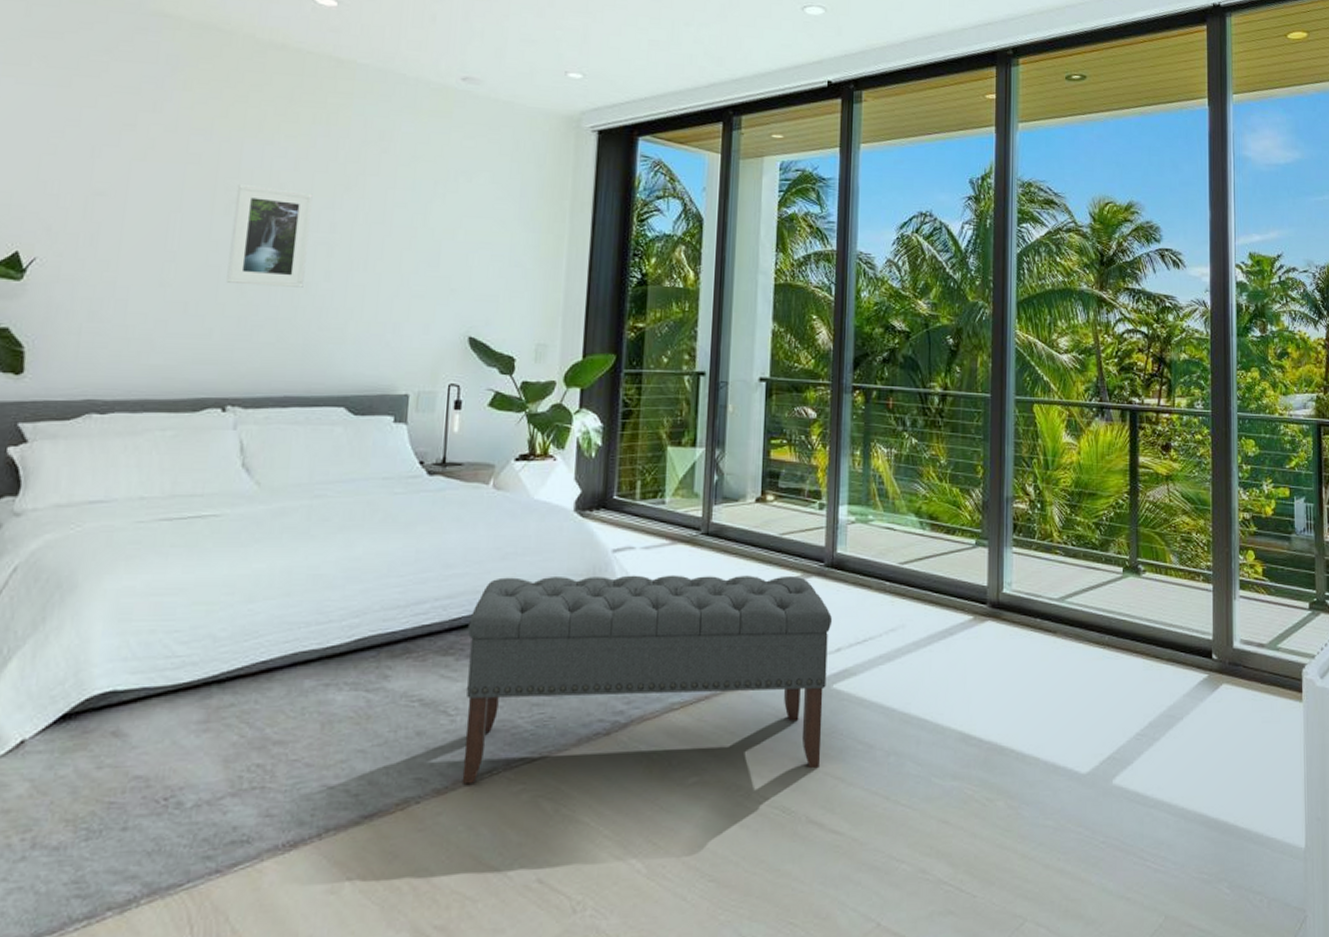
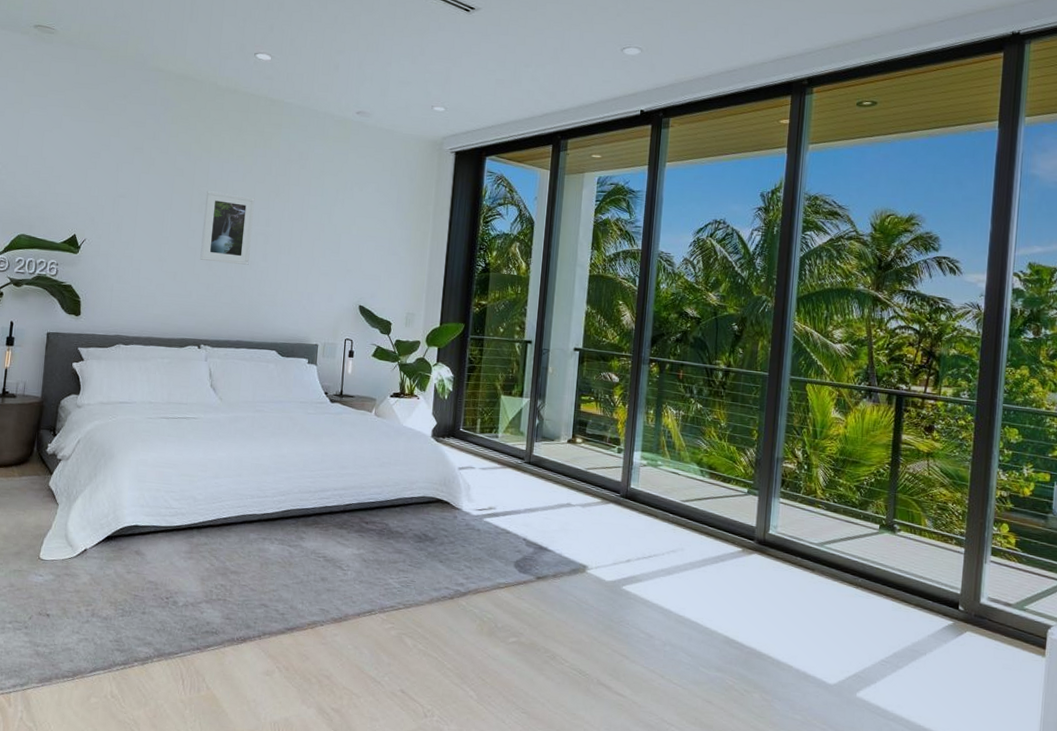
bench: present [462,575,833,785] -> none [351,479,625,646]

